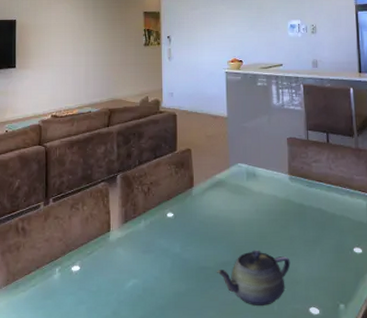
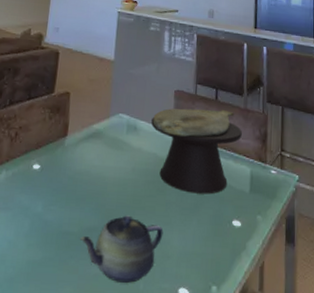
decorative bowl: none [269,150,356,227] -> present [151,108,242,194]

